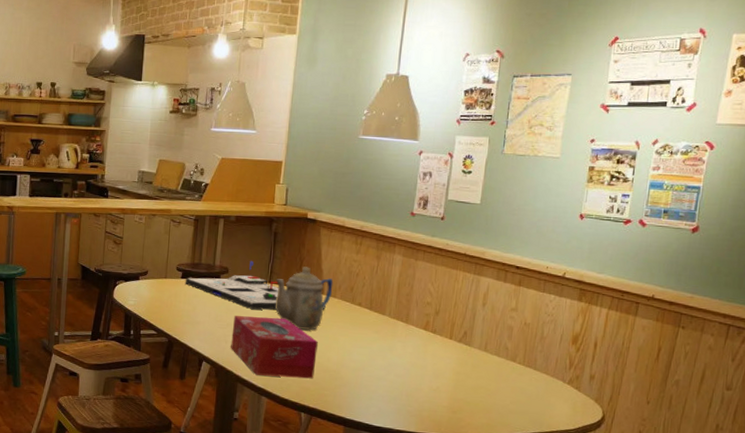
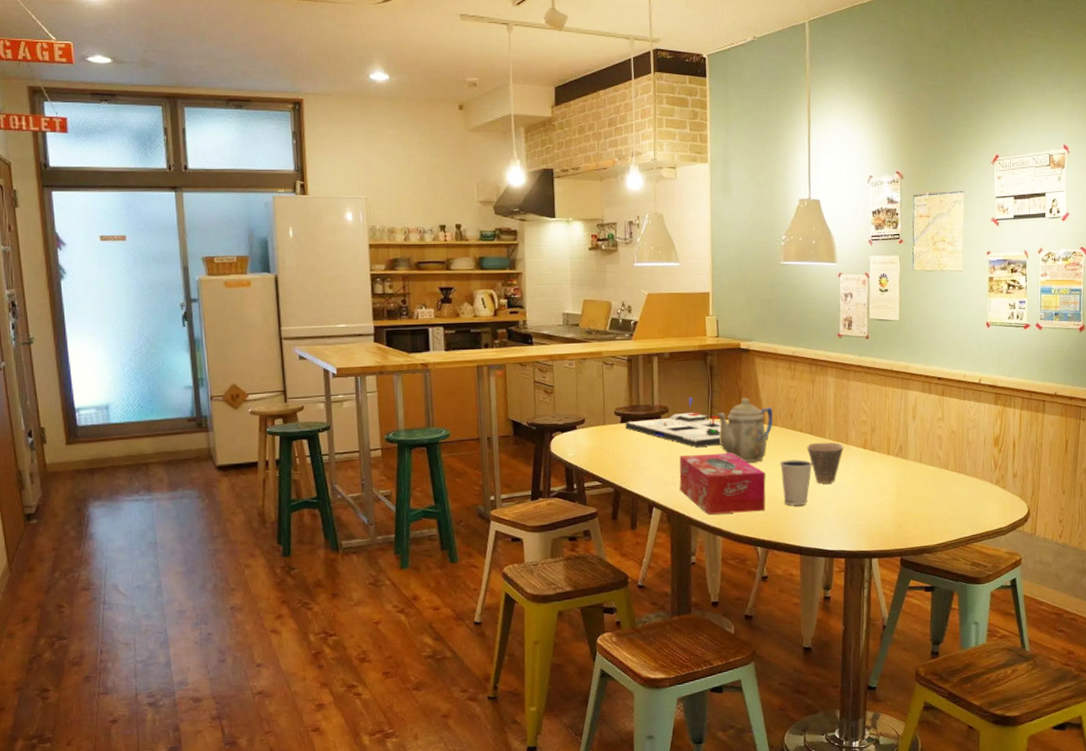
dixie cup: none [333,332,369,378] -> present [780,459,813,505]
cup: none [364,318,404,361] -> present [807,442,844,484]

